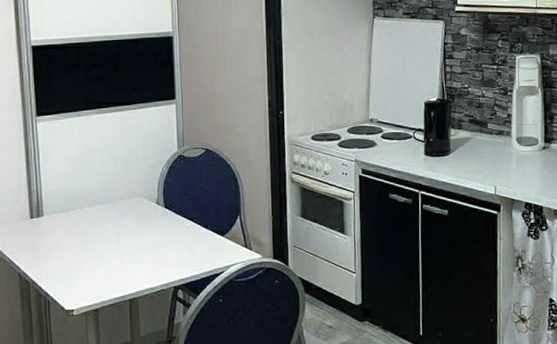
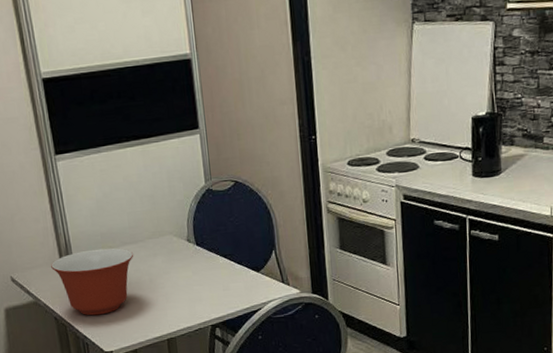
mixing bowl: none [21,207,104,273] -> present [51,248,134,316]

